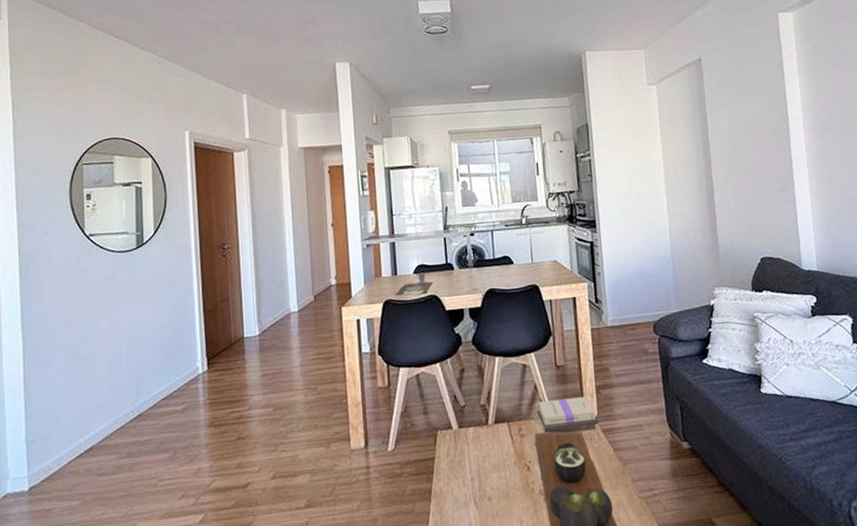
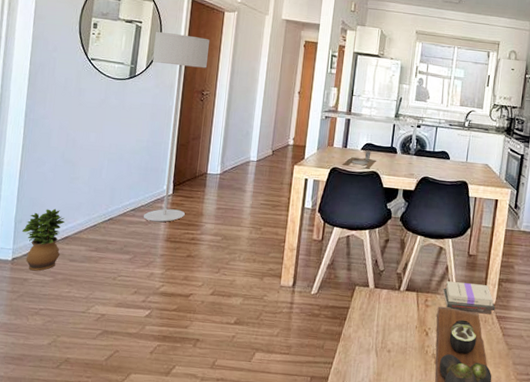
potted plant: none [37,417,86,498] -> present [22,208,65,271]
floor lamp: none [159,185,226,407] -> present [143,32,210,223]

